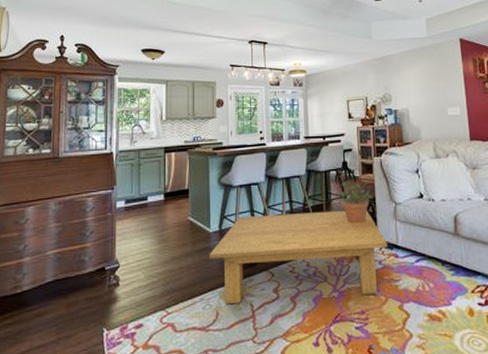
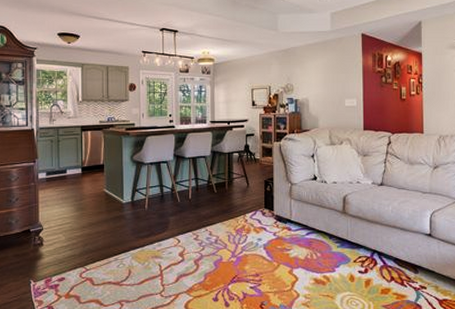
coffee table: present [209,210,388,305] -> none [123,188,283,265]
potted plant: present [339,180,373,224] -> none [240,162,271,200]

